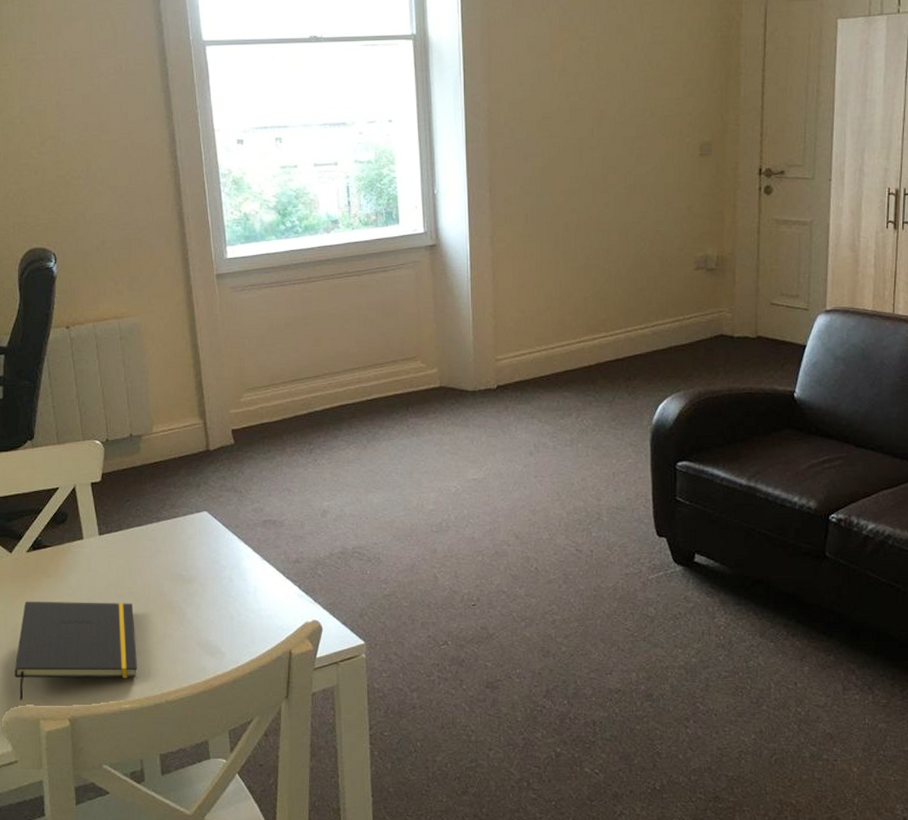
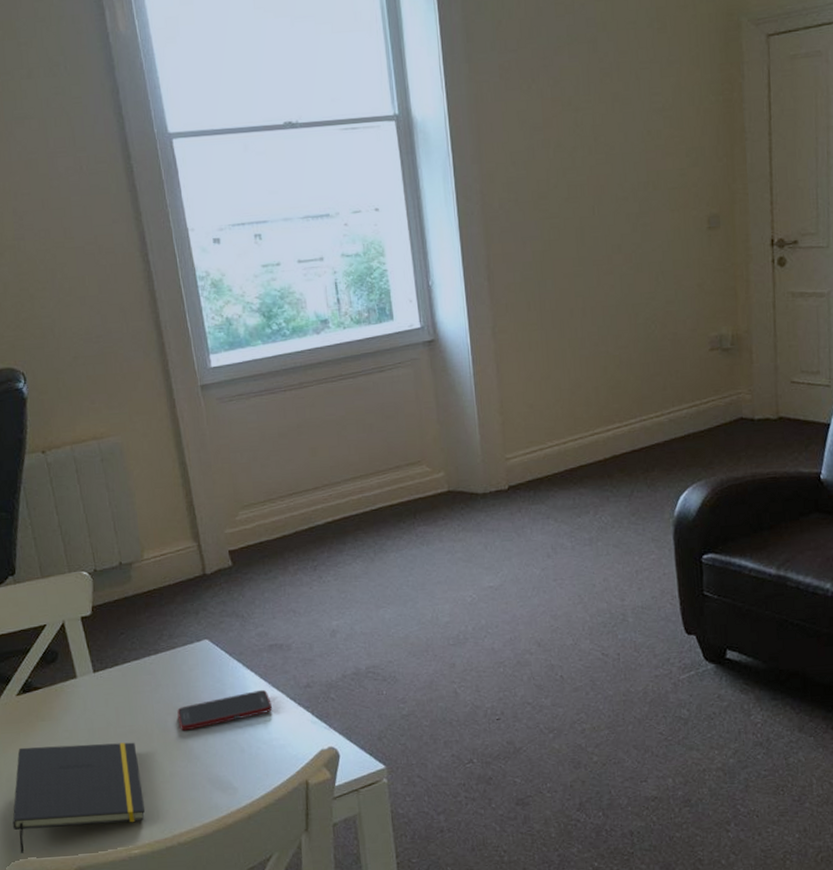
cell phone: none [174,561,263,596] -> present [177,689,273,731]

